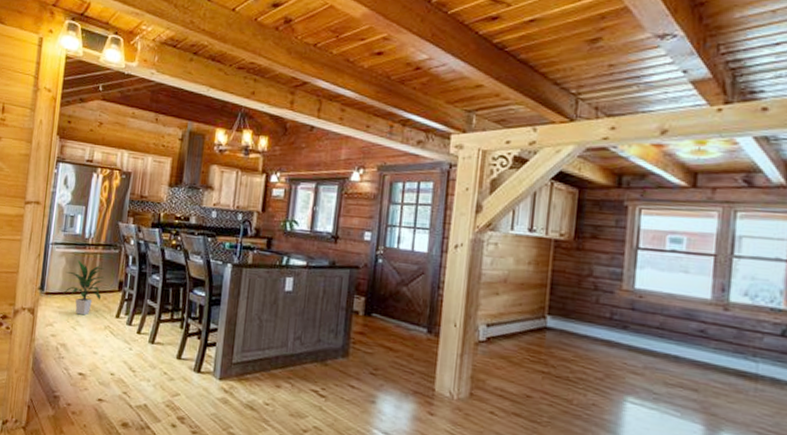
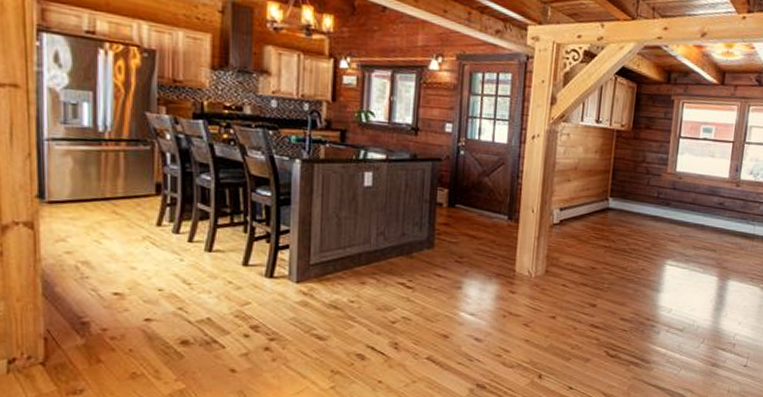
indoor plant: present [63,260,106,316] -> none [75,159,136,226]

